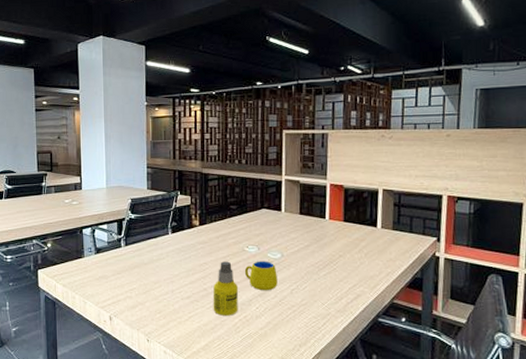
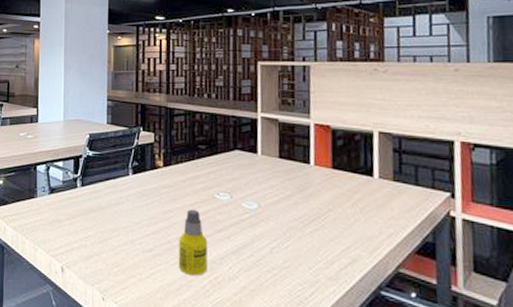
mug: present [245,261,278,291] -> none [216,211,254,248]

